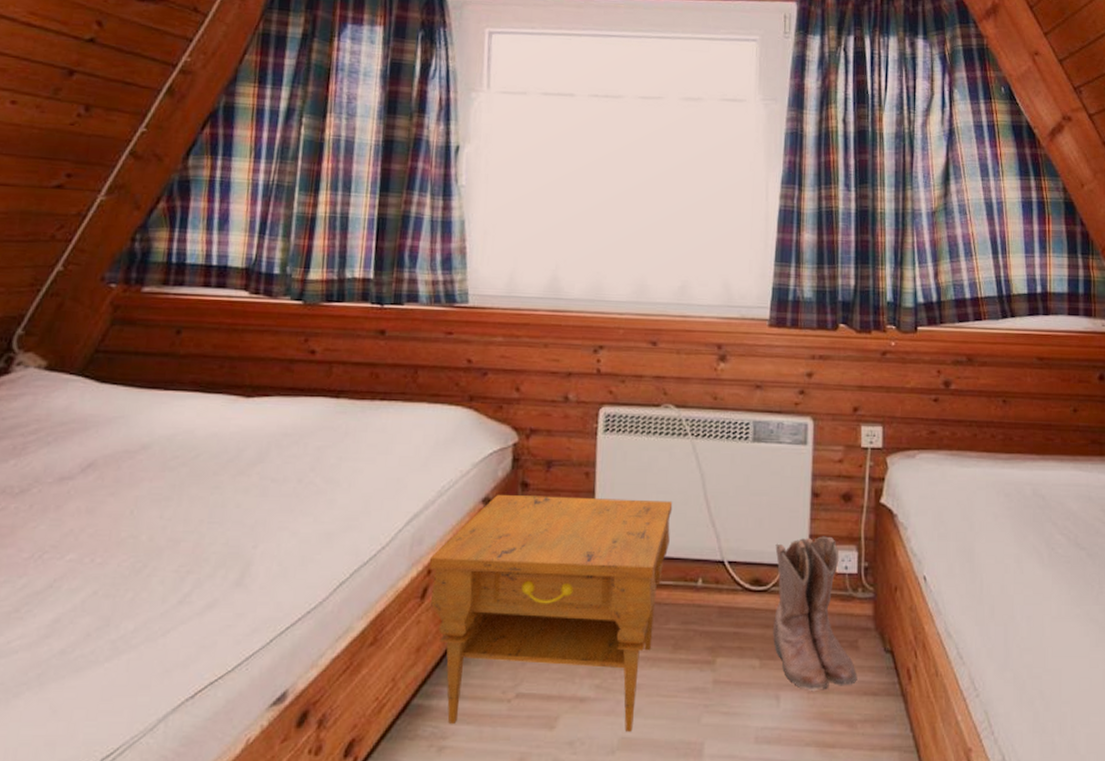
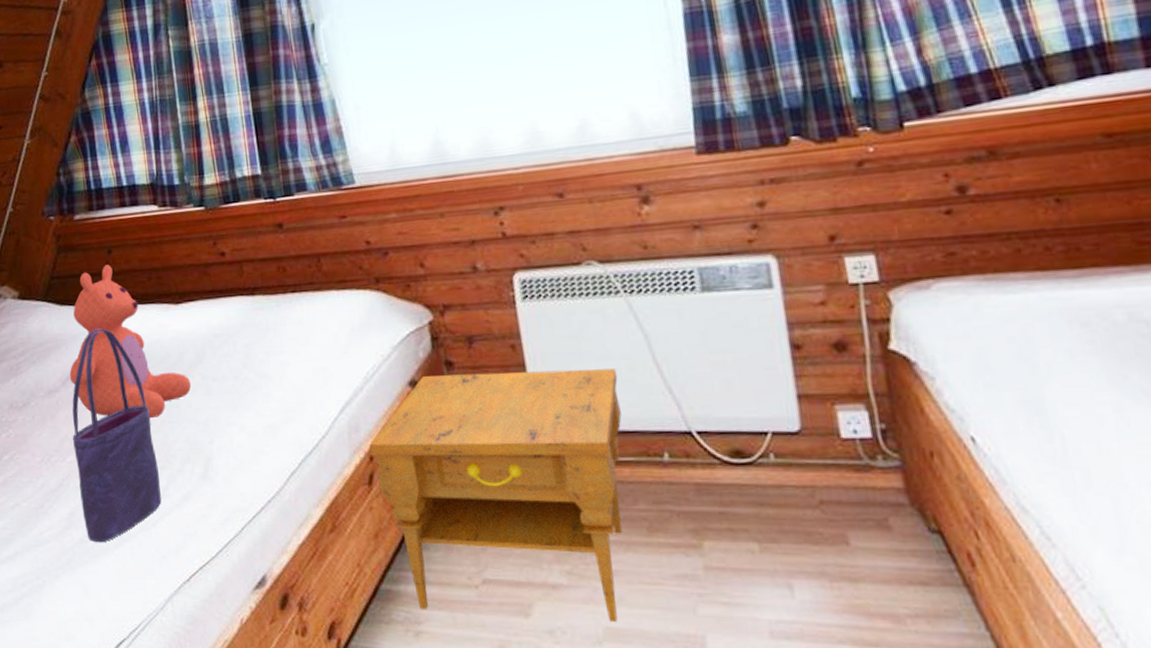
tote bag: none [71,413,188,655] -> present [72,328,162,543]
teddy bear: none [92,346,246,518] -> present [69,265,192,419]
boots: present [772,536,857,690] -> none [754,395,896,579]

